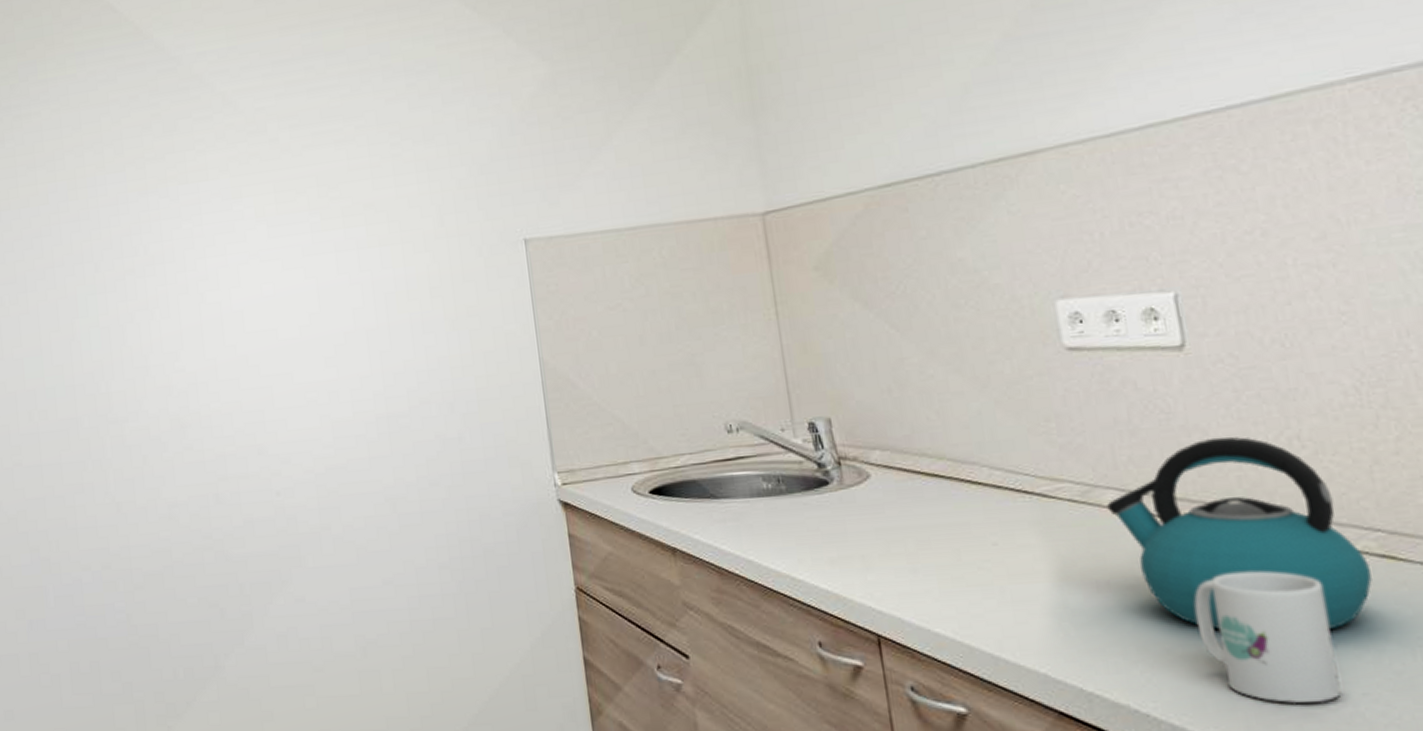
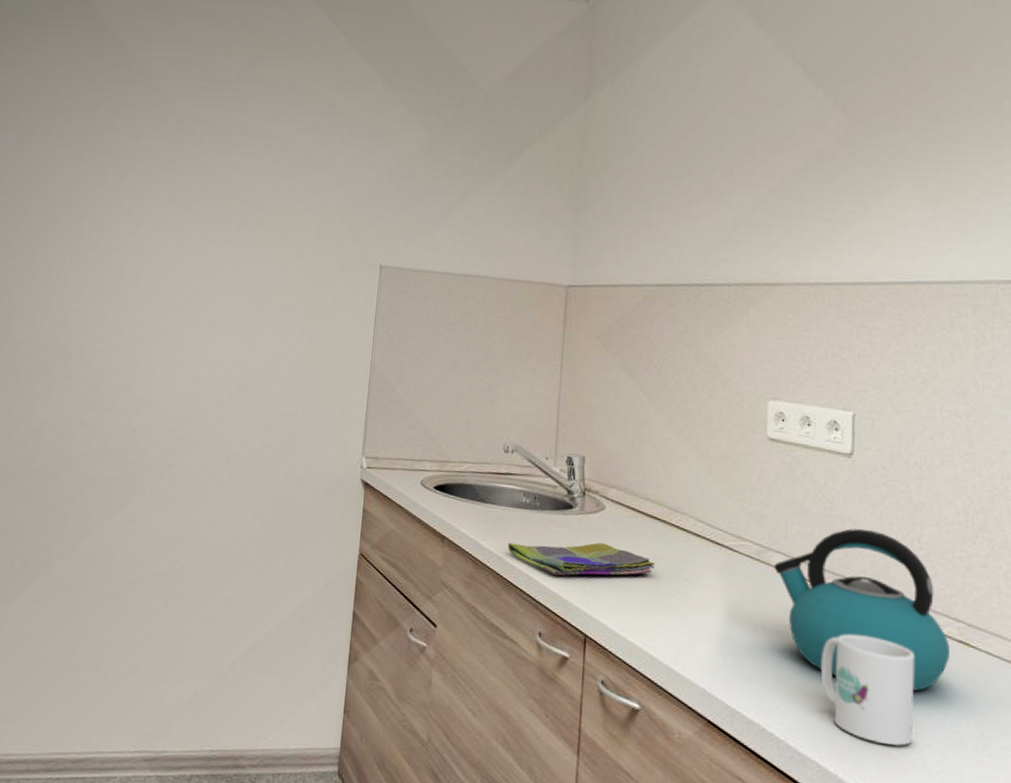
dish towel: none [756,519,950,570] -> present [507,542,655,576]

